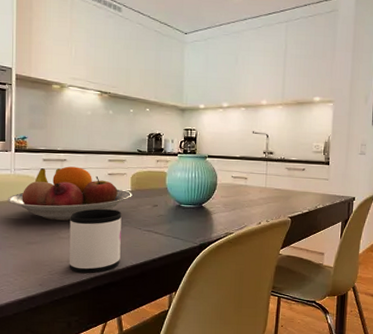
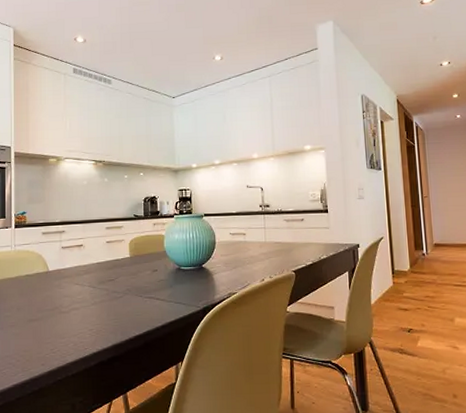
fruit bowl: present [7,166,132,221] -> none [8,237,131,294]
mug: present [69,209,122,274] -> none [70,278,123,349]

